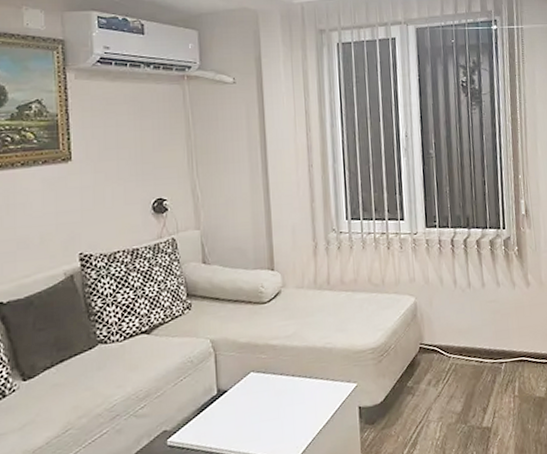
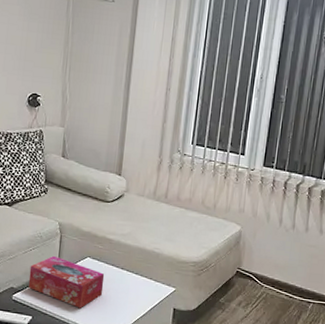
tissue box: none [183,379,275,435] -> present [28,255,105,308]

